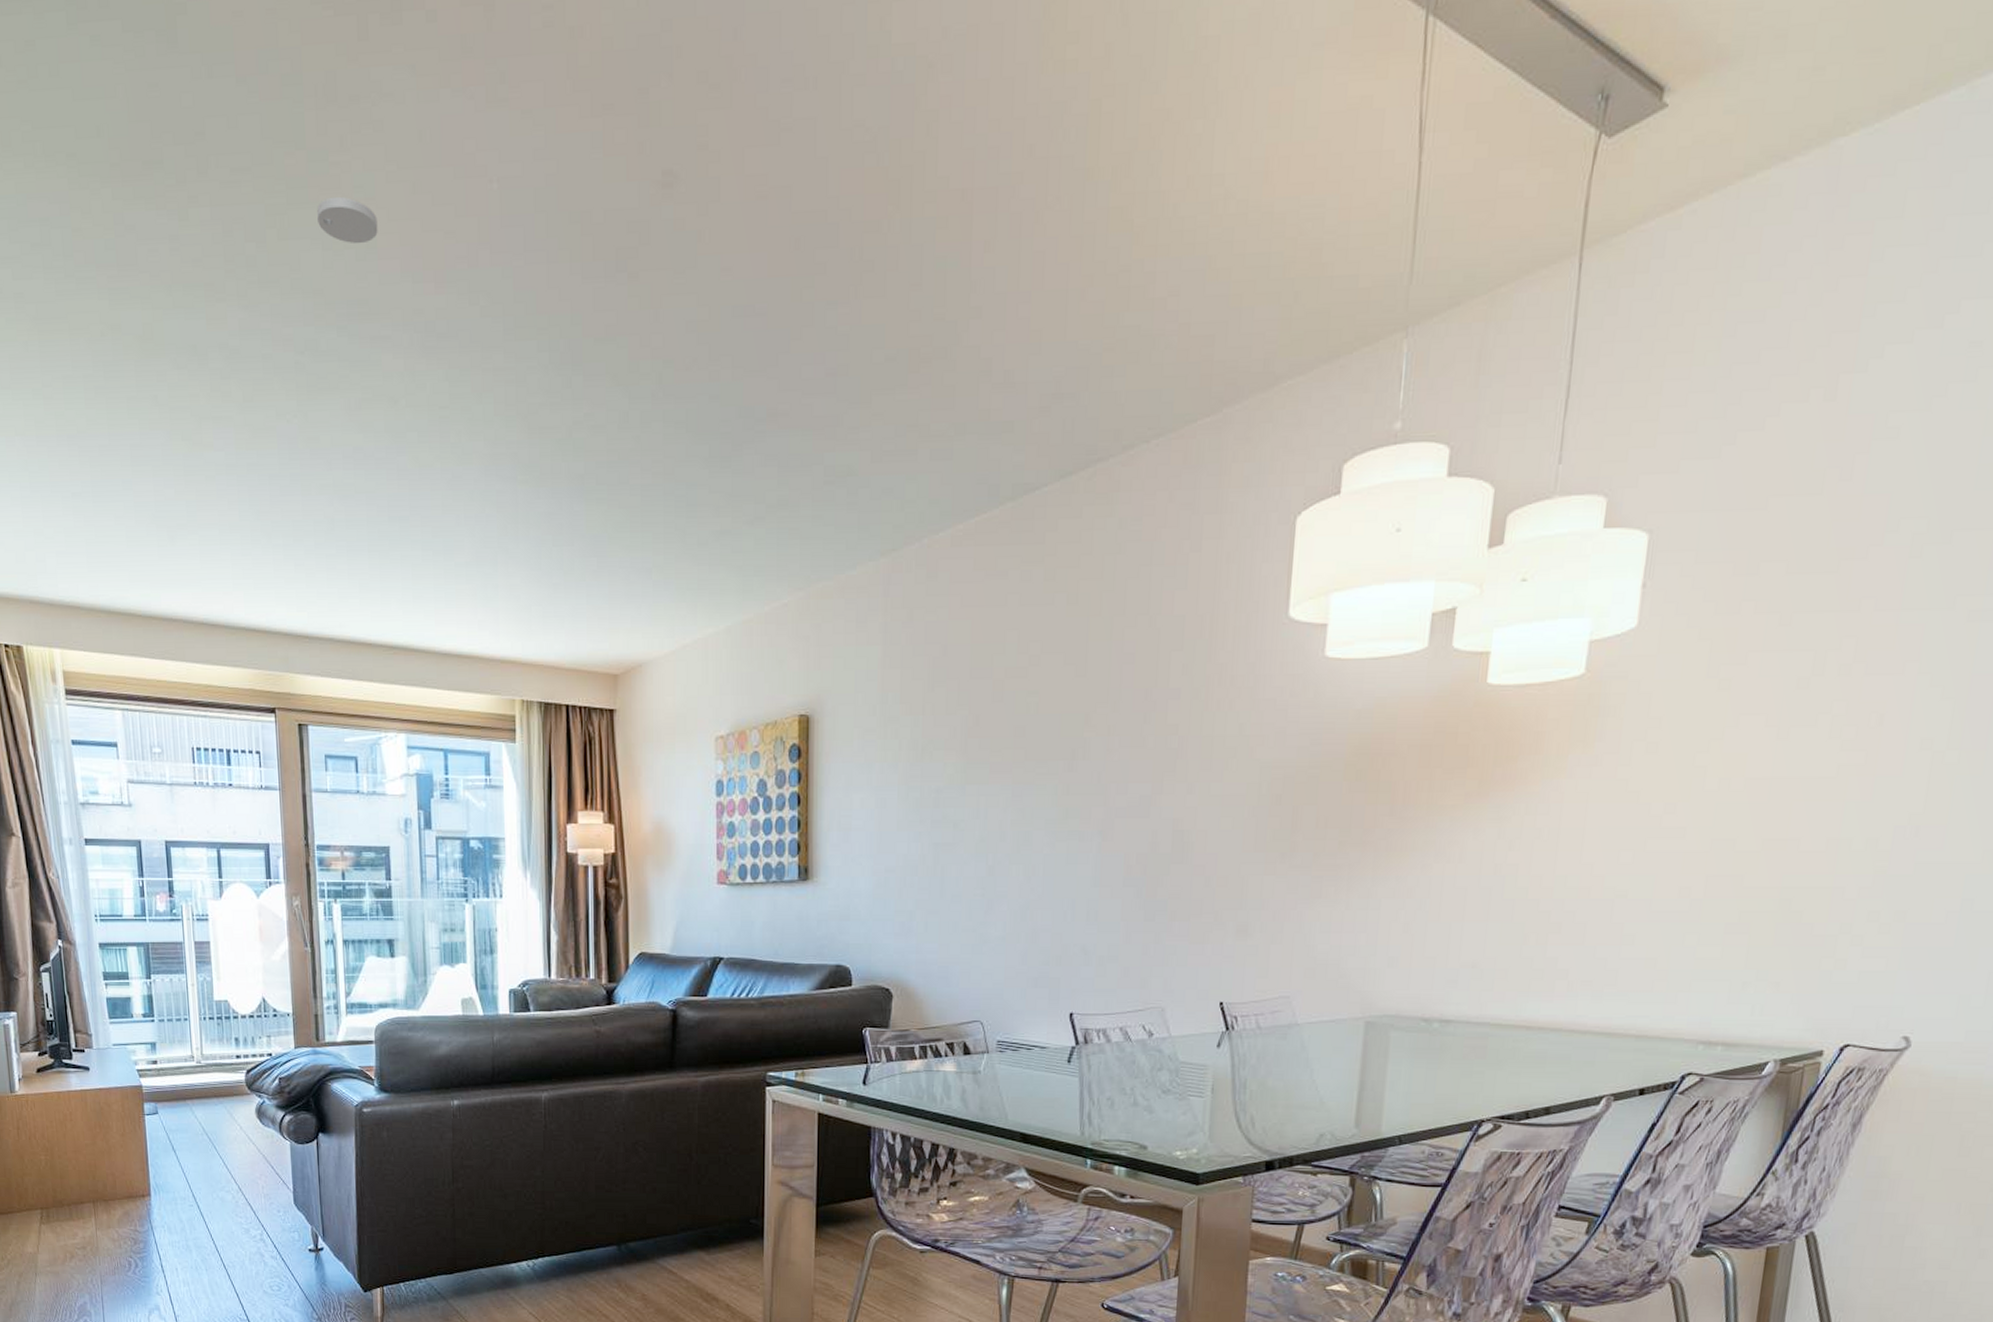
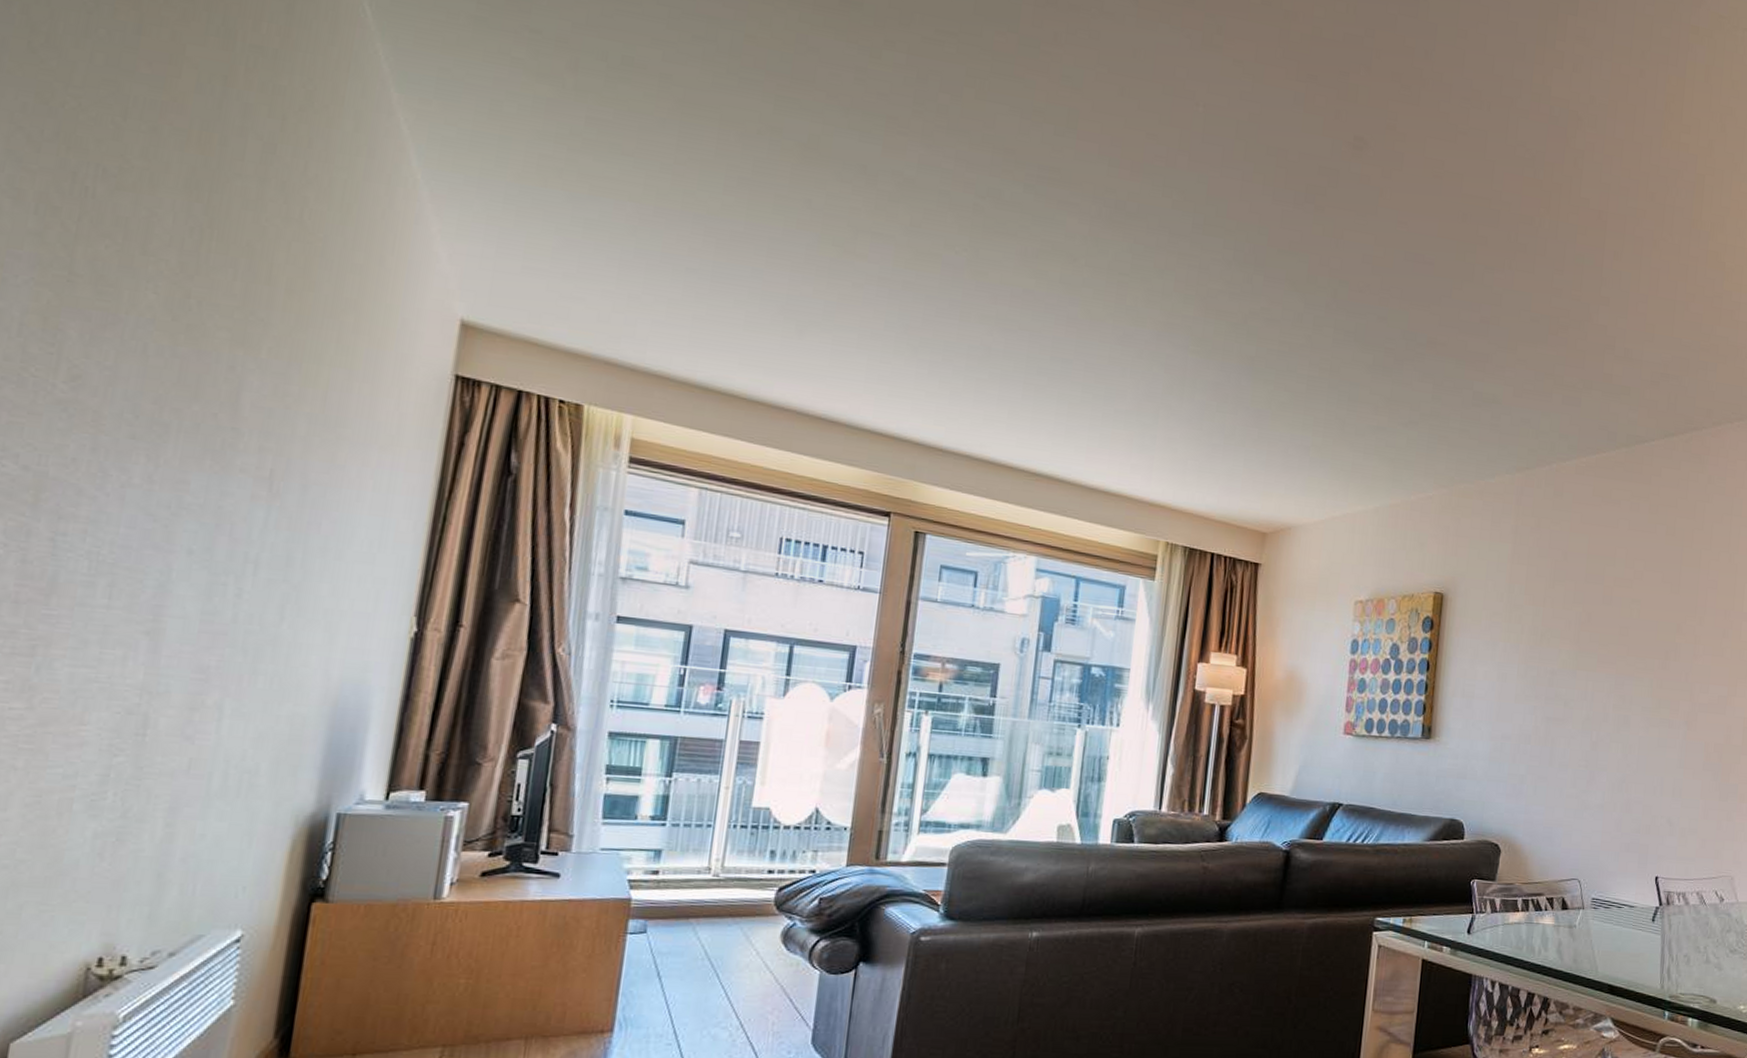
smoke detector: present [317,196,378,244] -> none [1020,77,1082,123]

